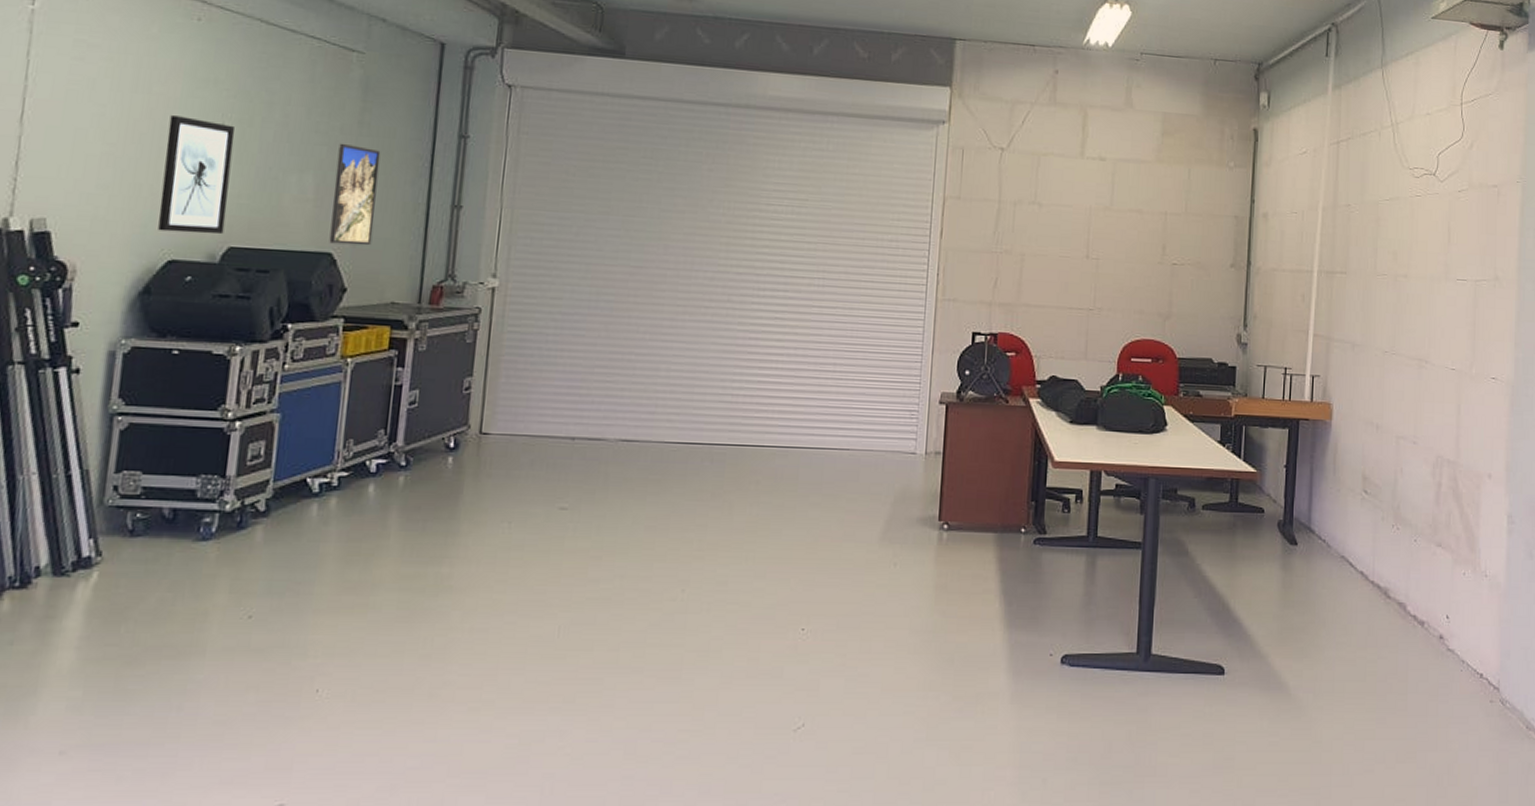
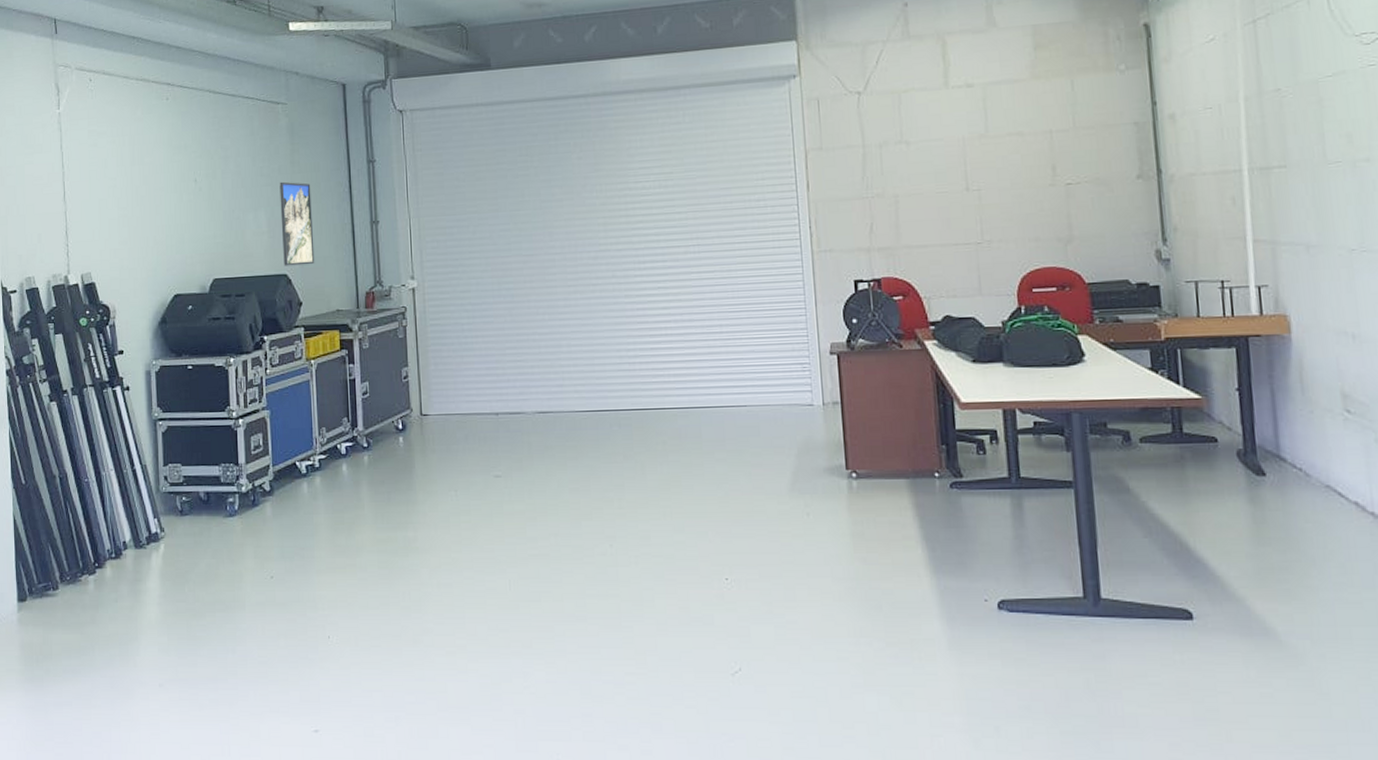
wall art: present [158,115,235,234] -> none [159,178,209,272]

